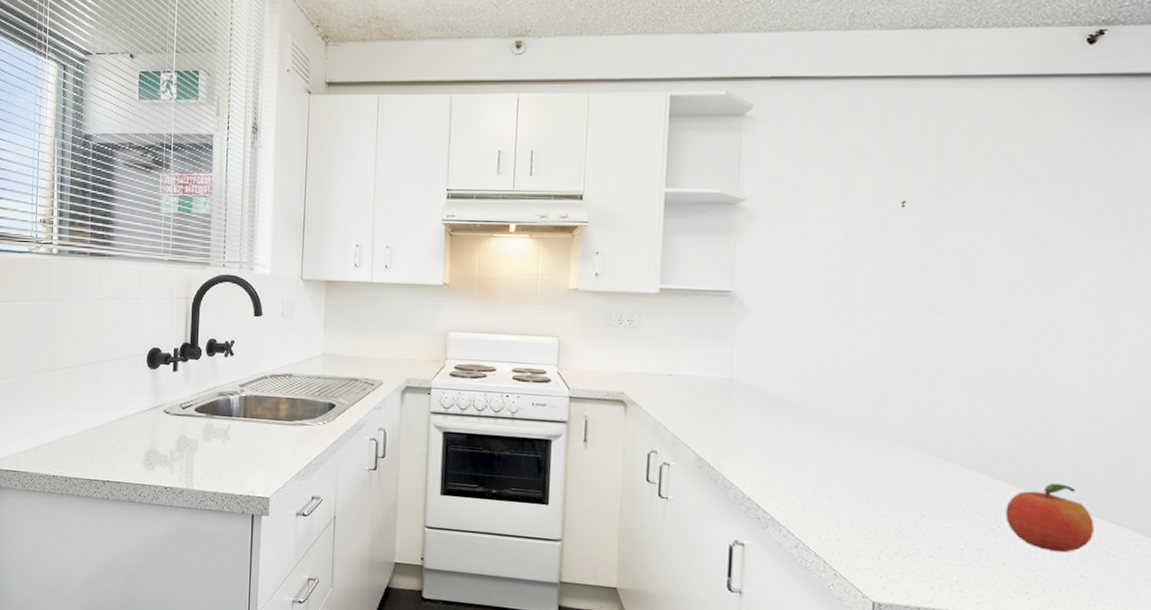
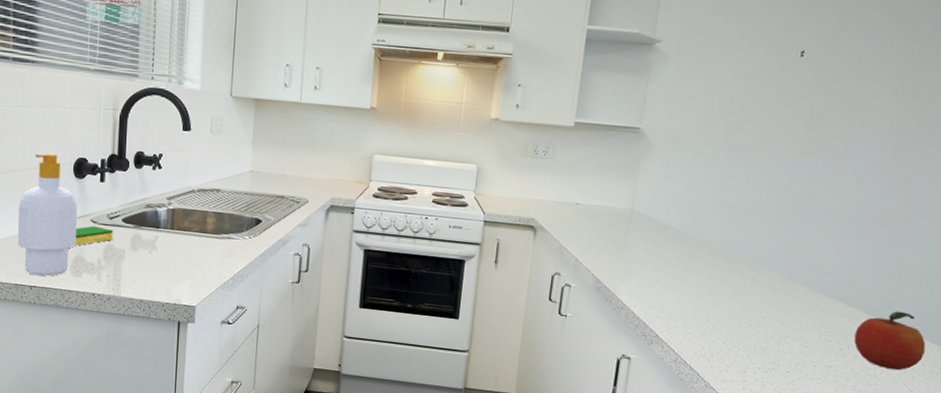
soap bottle: none [92,344,151,471] -> present [18,153,77,276]
dish sponge: none [148,416,186,438] -> present [75,225,113,246]

